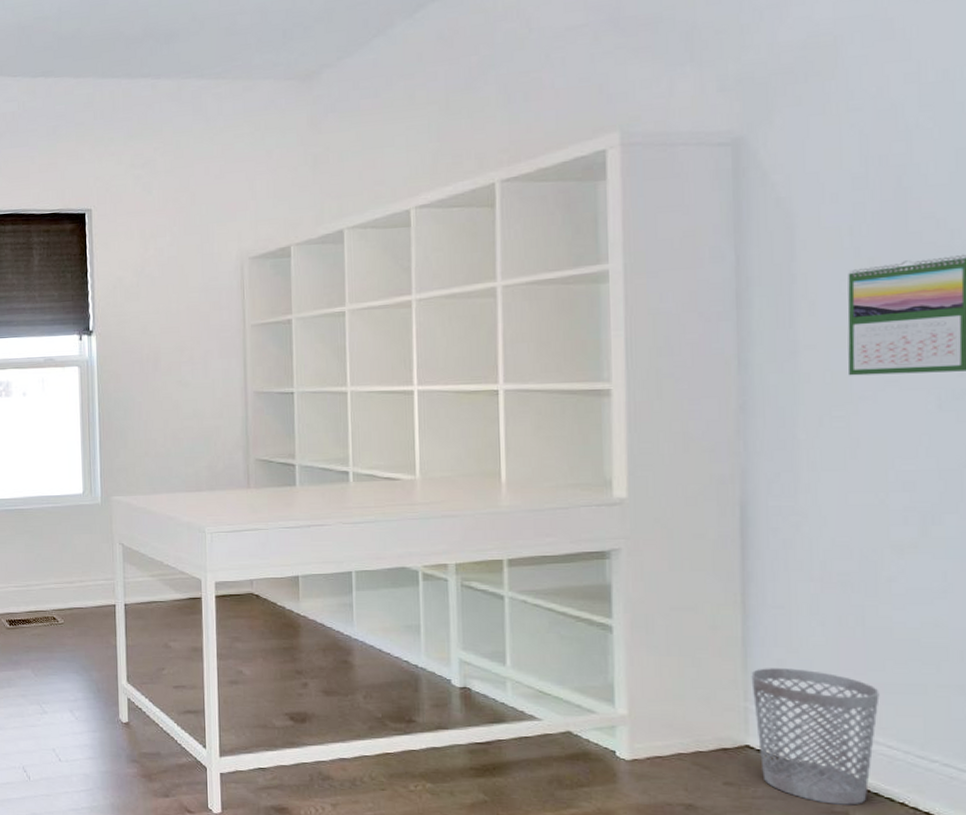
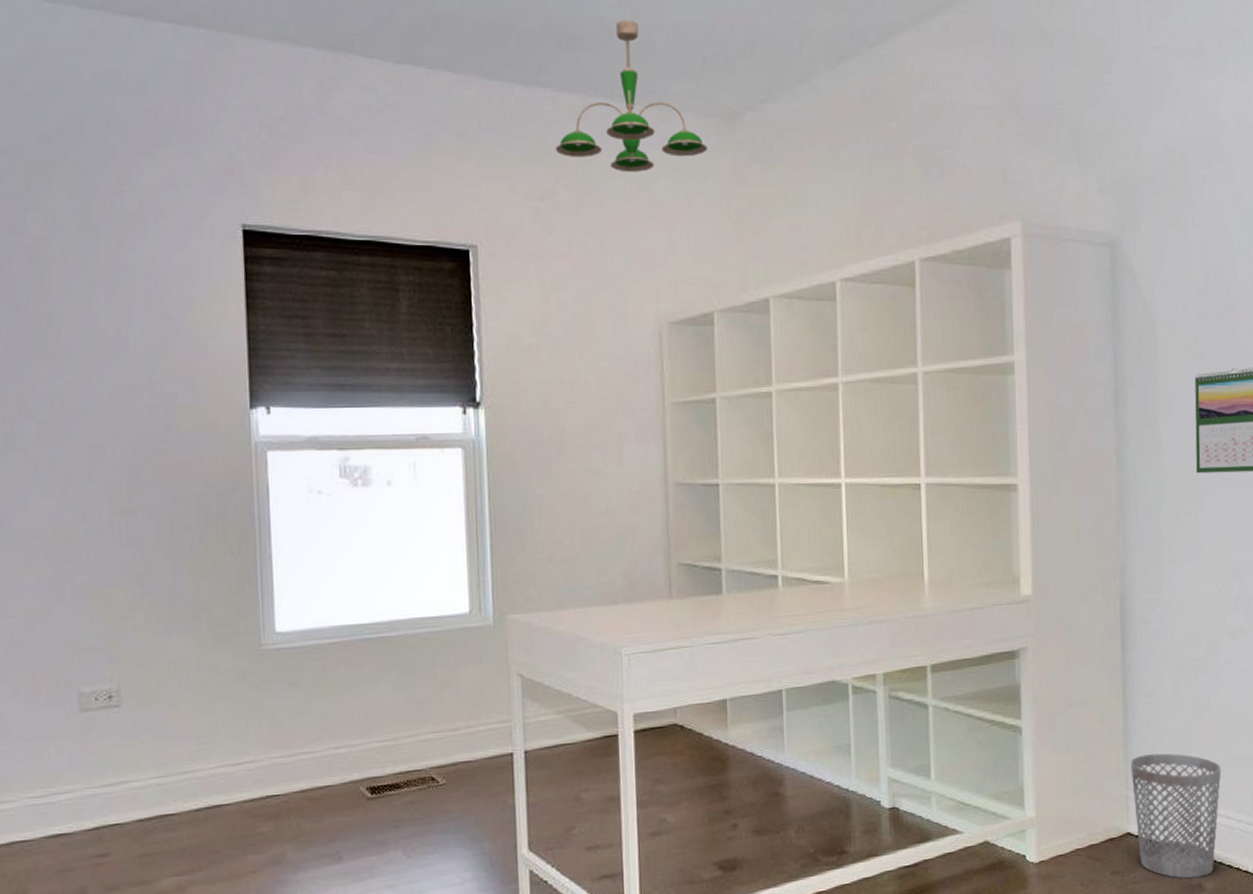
ceiling light fixture: none [154,9,286,137] -> present [555,19,707,172]

